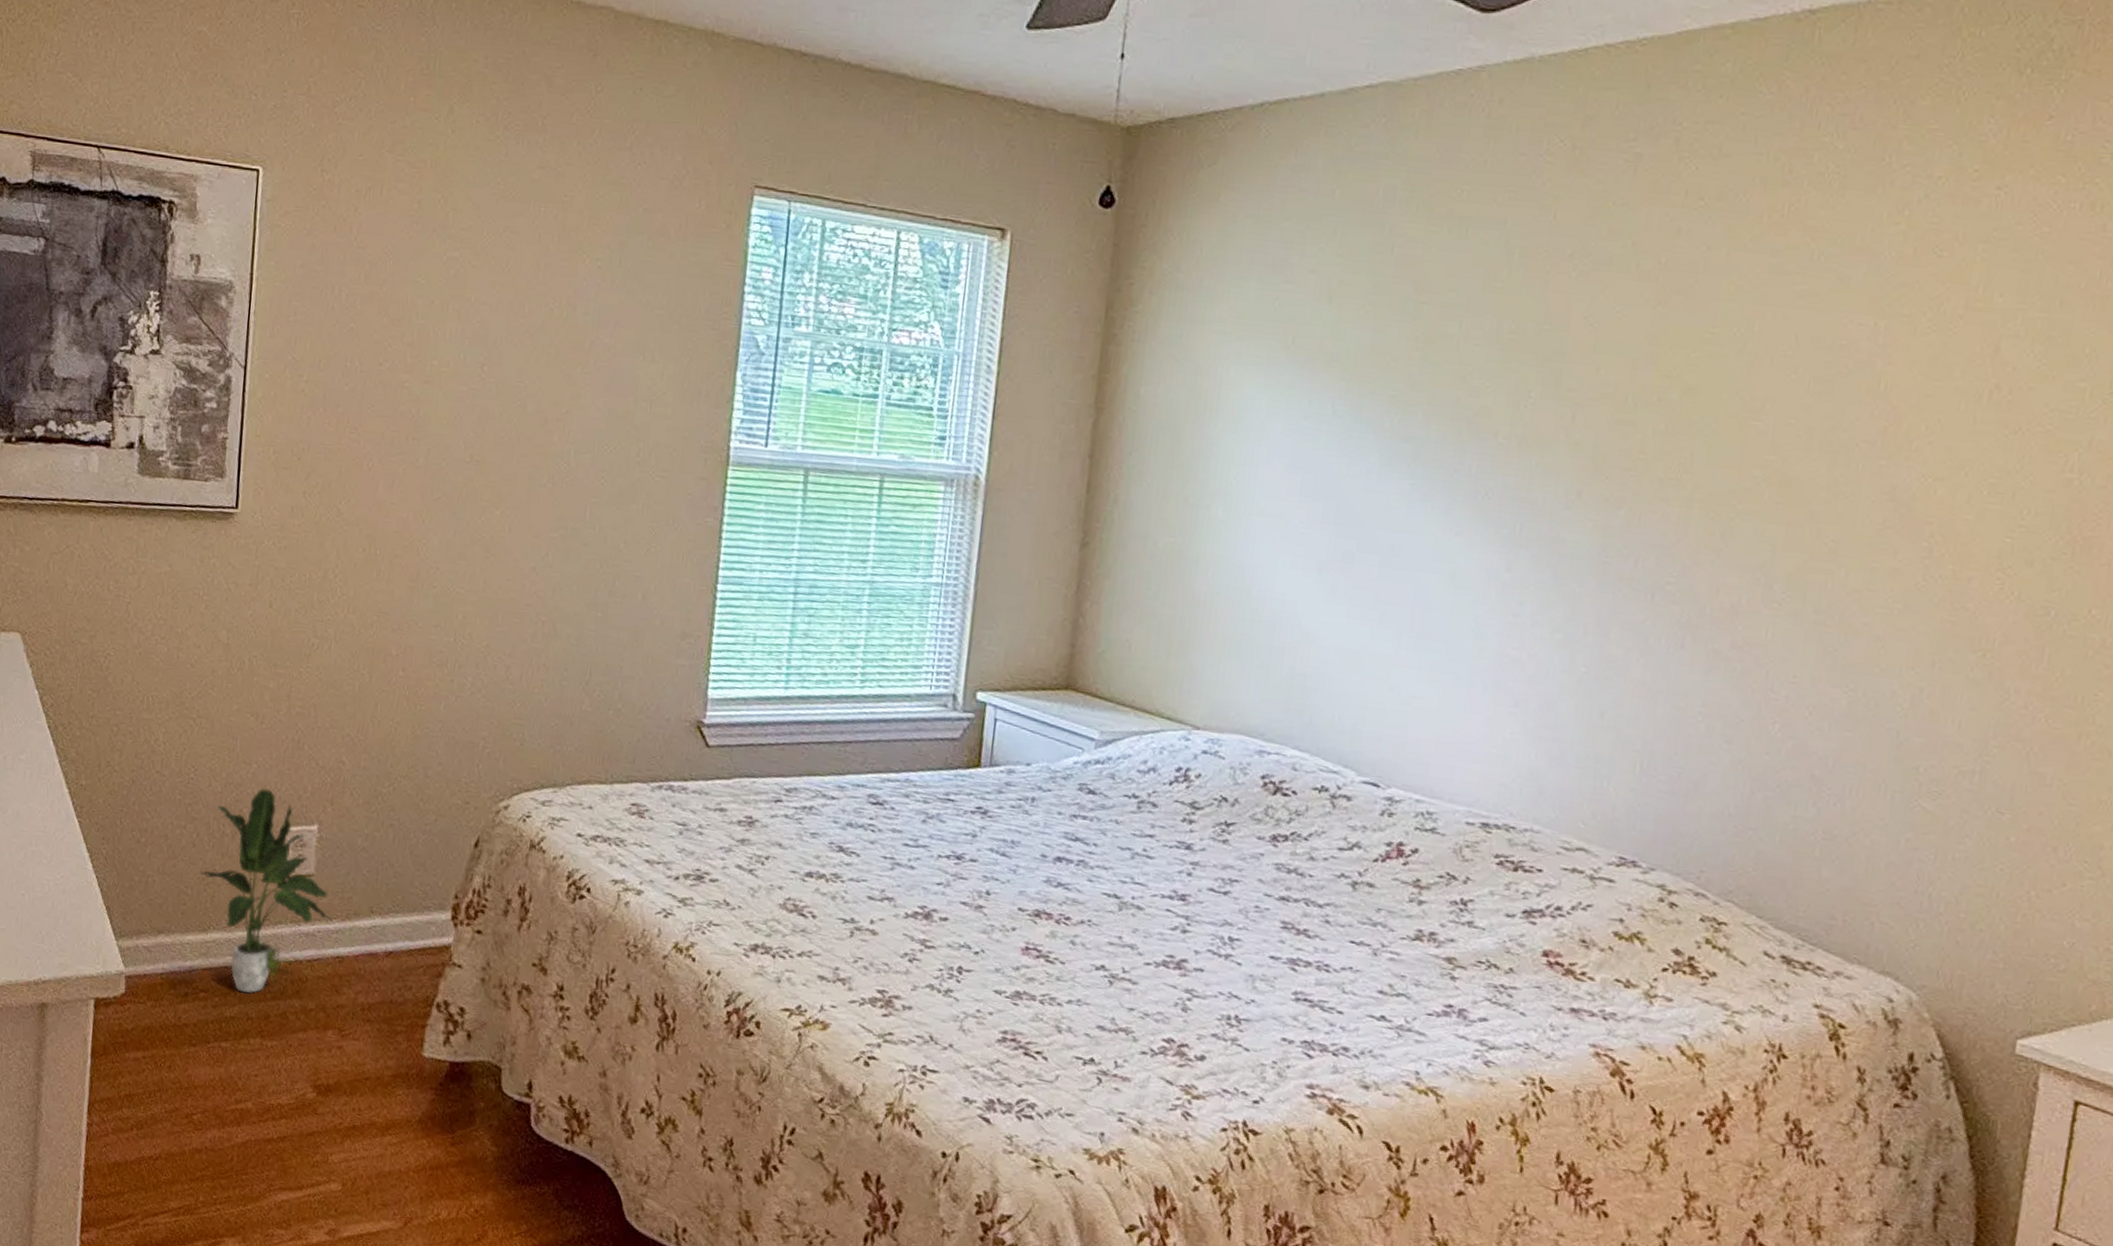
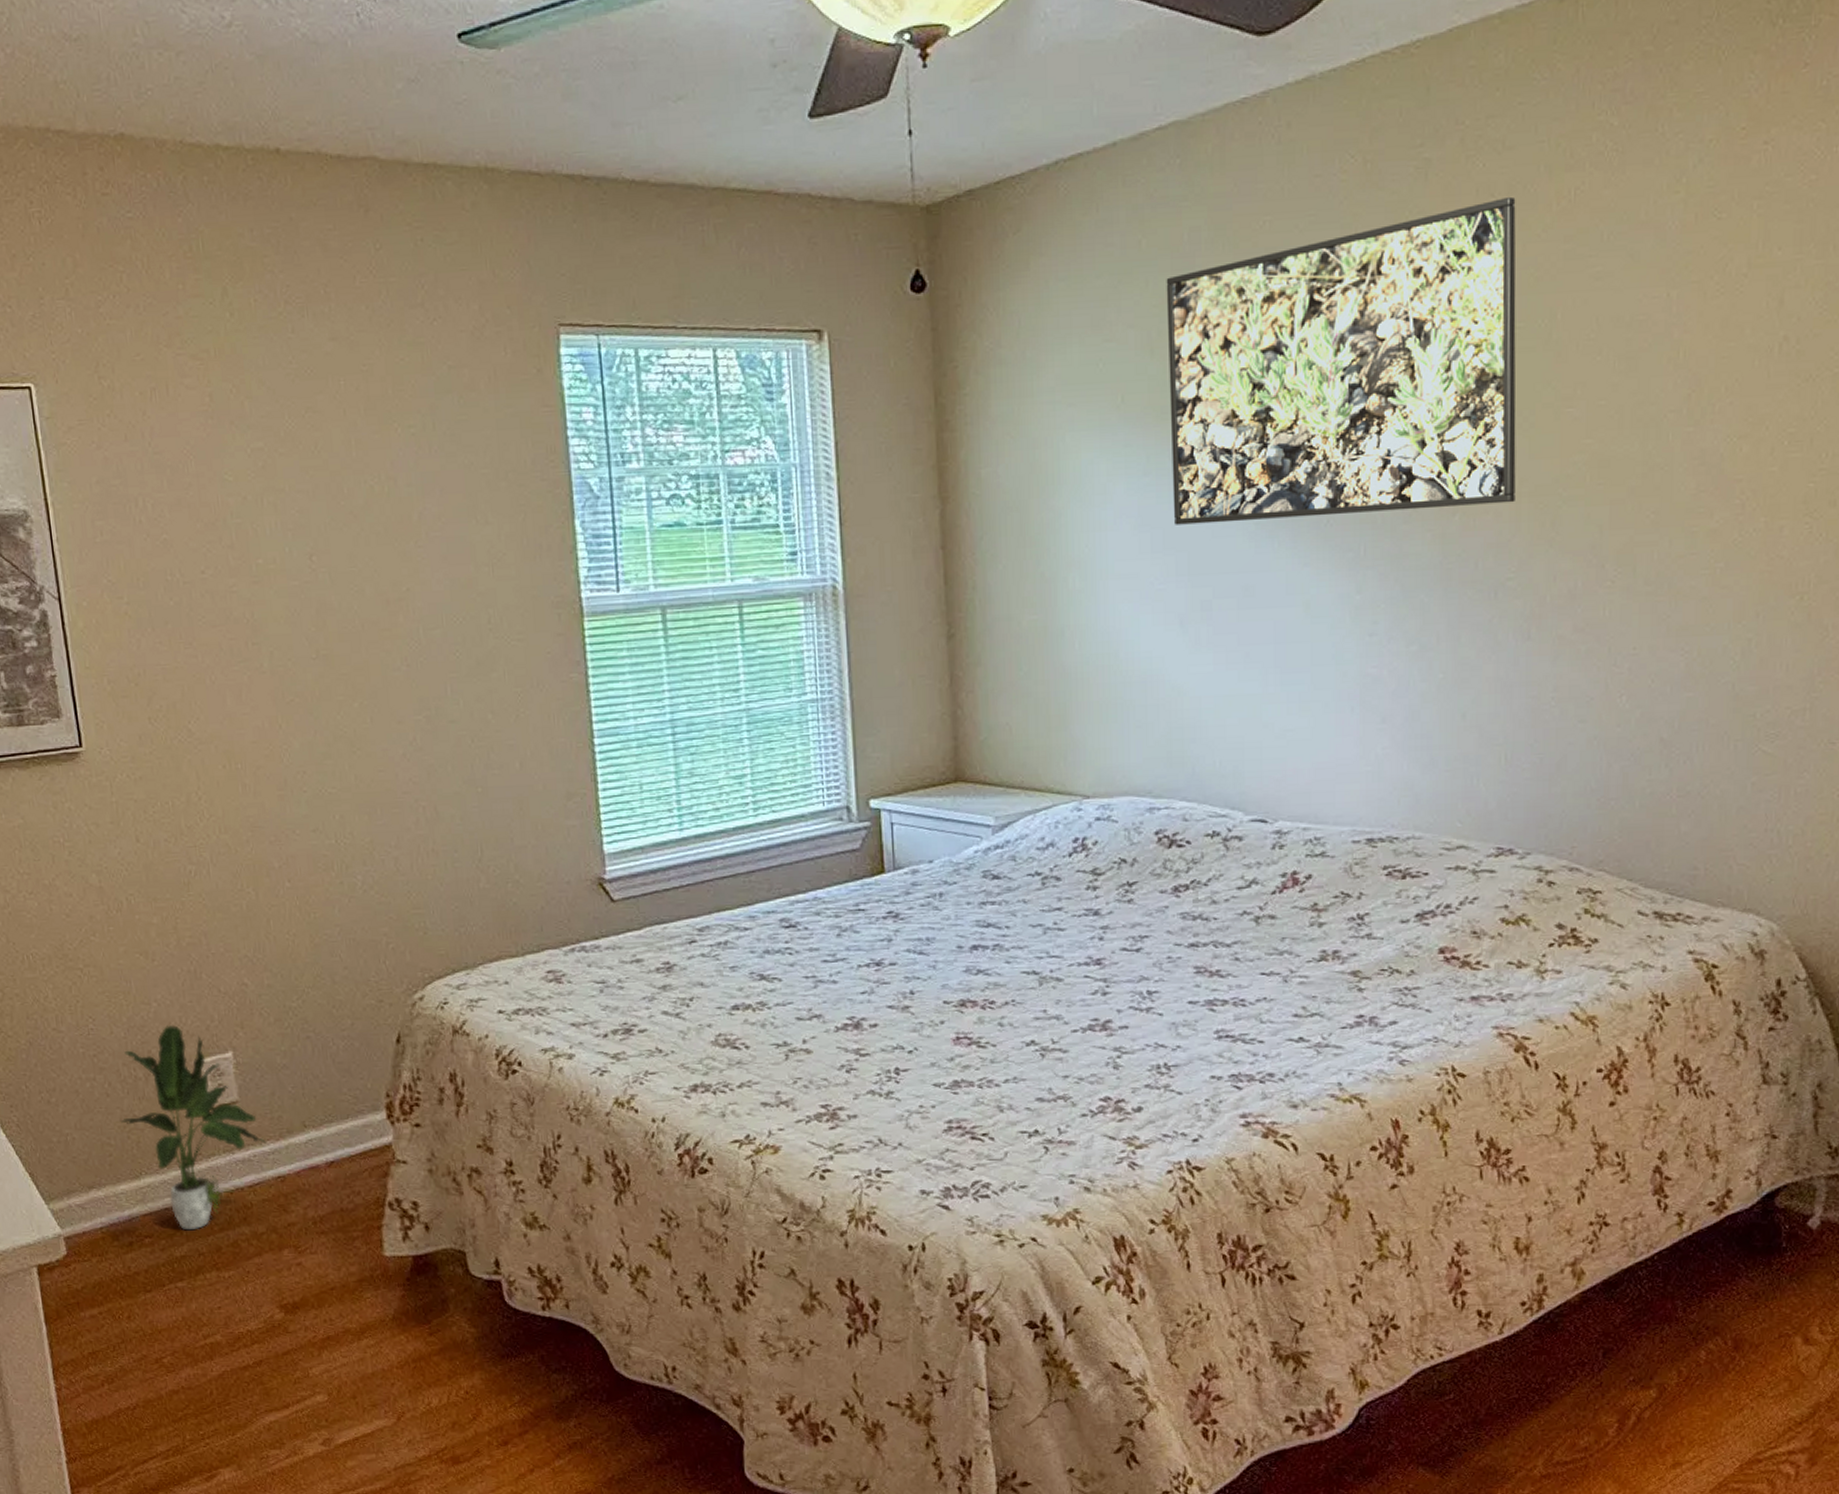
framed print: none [1328,202,1726,507] -> present [1166,196,1516,525]

